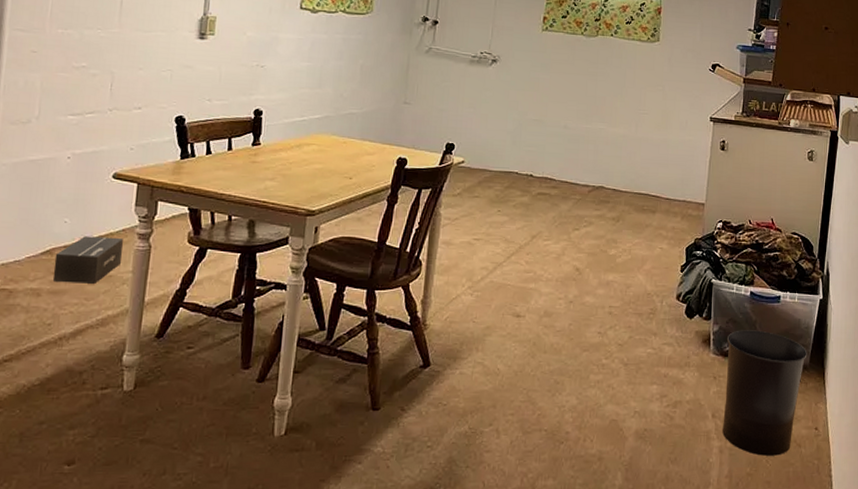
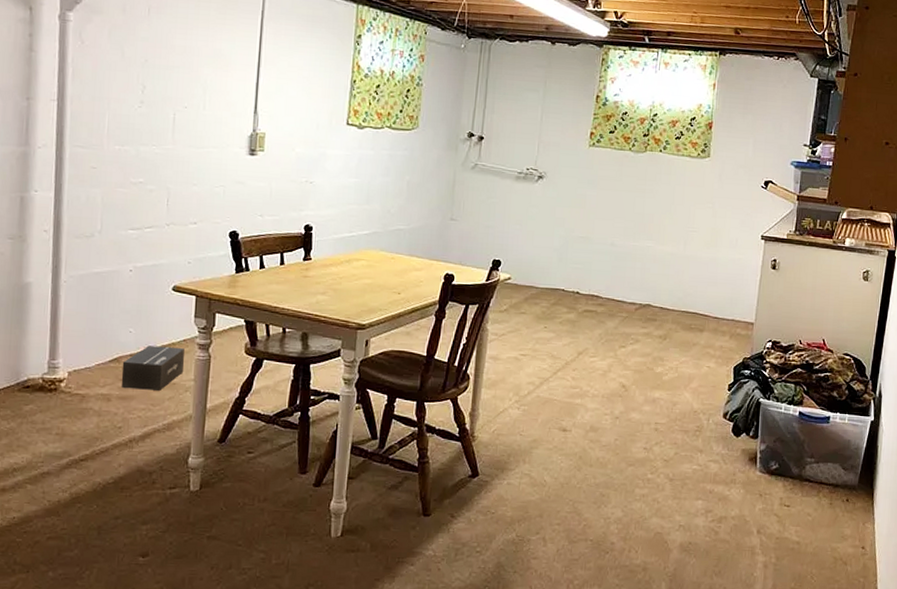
waste bin: present [722,330,807,456] -> none [767,449,856,572]

